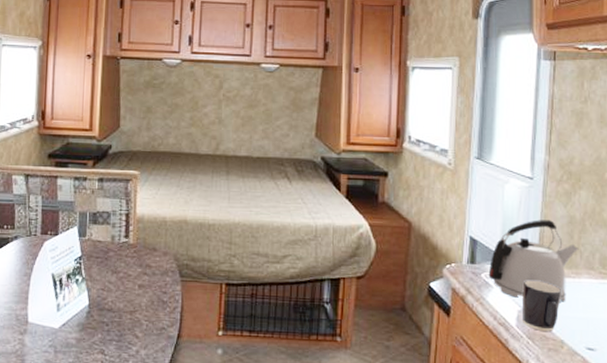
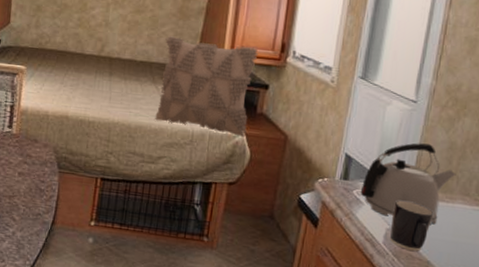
pillow: none [276,129,375,229] -> present [155,36,258,138]

